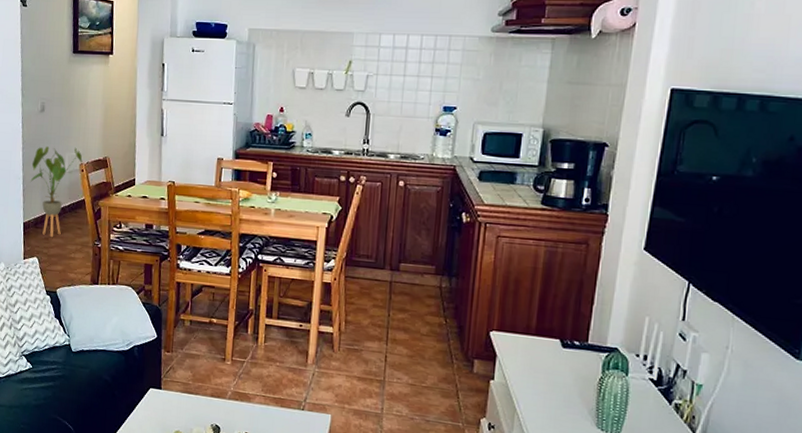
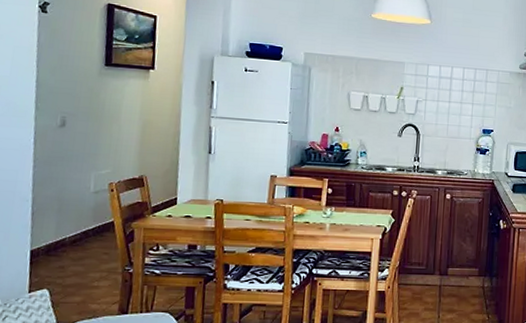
house plant: present [30,146,85,237] -> none [42,164,115,265]

